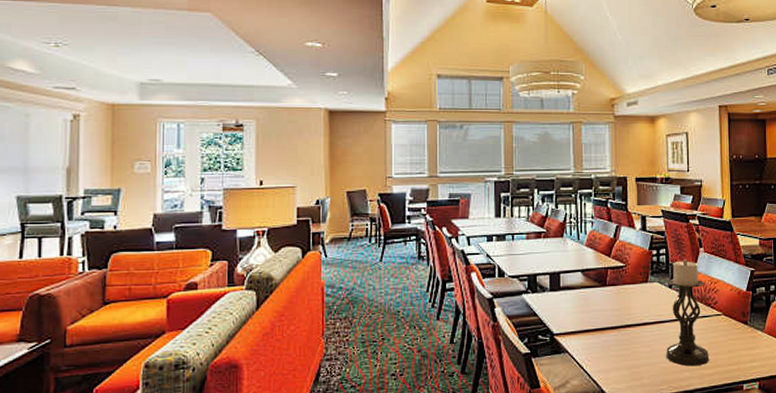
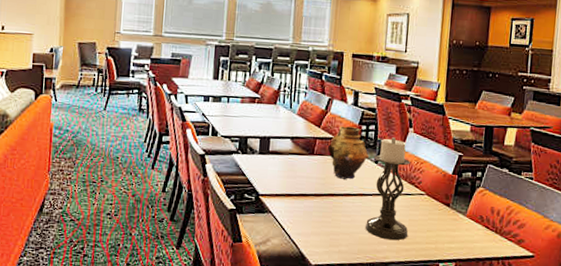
vase: none [620,253,662,308] -> present [328,126,369,180]

